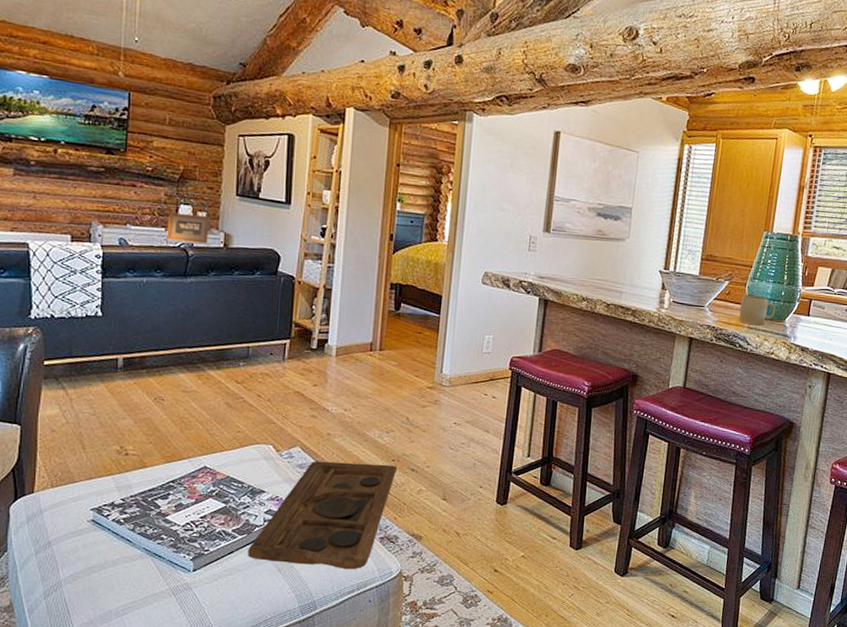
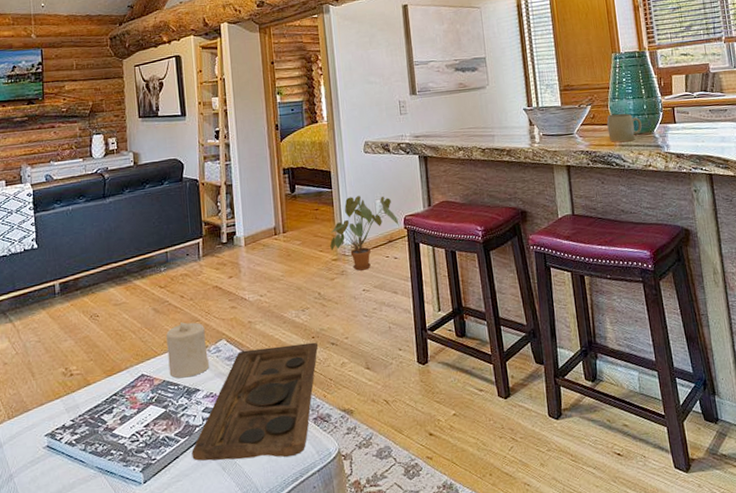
picture frame: present [166,213,211,244] -> none [84,141,120,169]
candle: none [234,420,280,478] -> present [166,321,210,379]
house plant: none [427,326,505,404] -> present [330,196,399,271]

